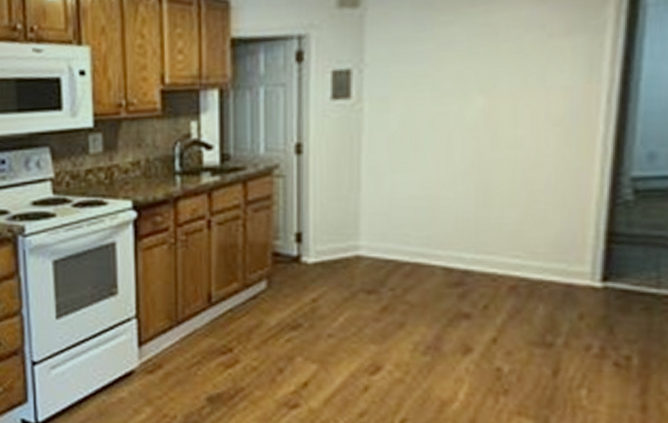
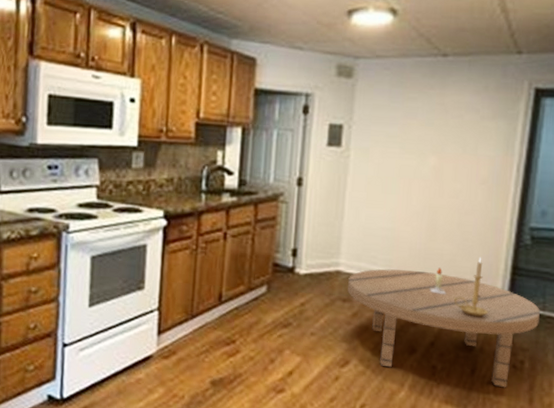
dining table: none [371,241,652,393] -> present [347,267,540,388]
candle holder: none [522,224,573,301] -> present [454,257,488,317]

